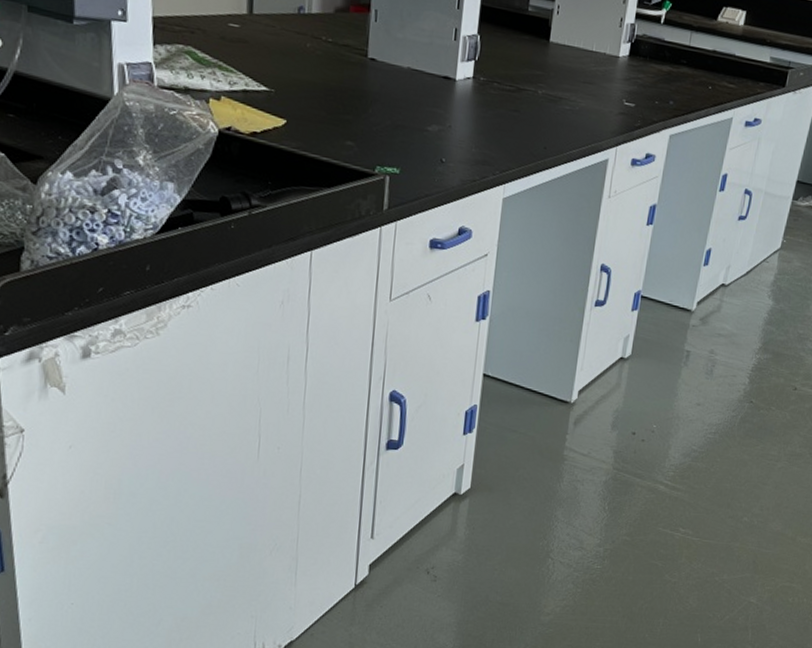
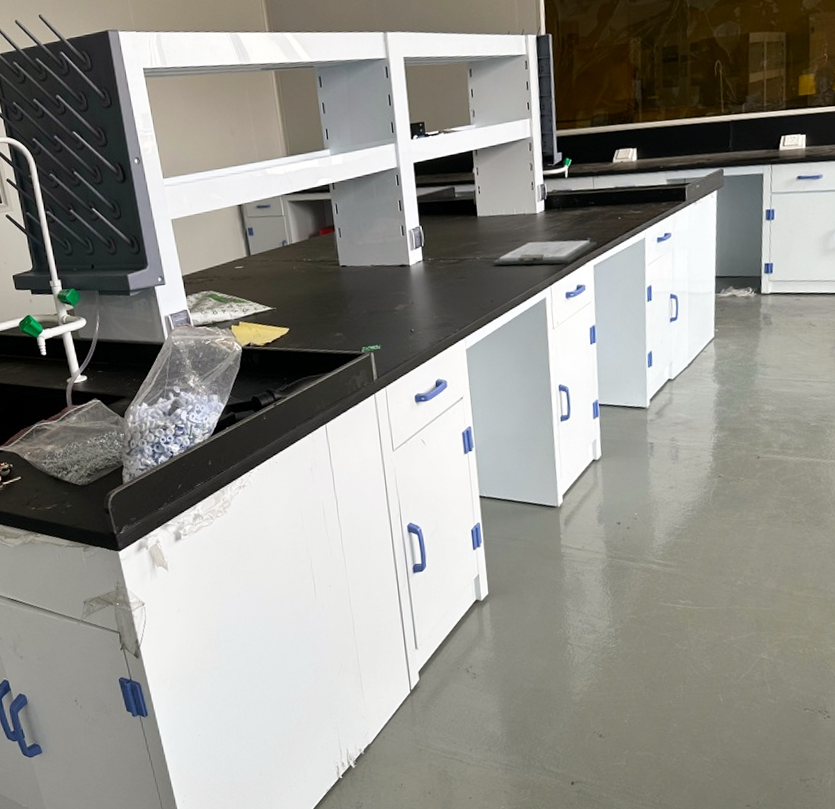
clipboard: none [554,89,680,126] -> present [492,240,598,265]

